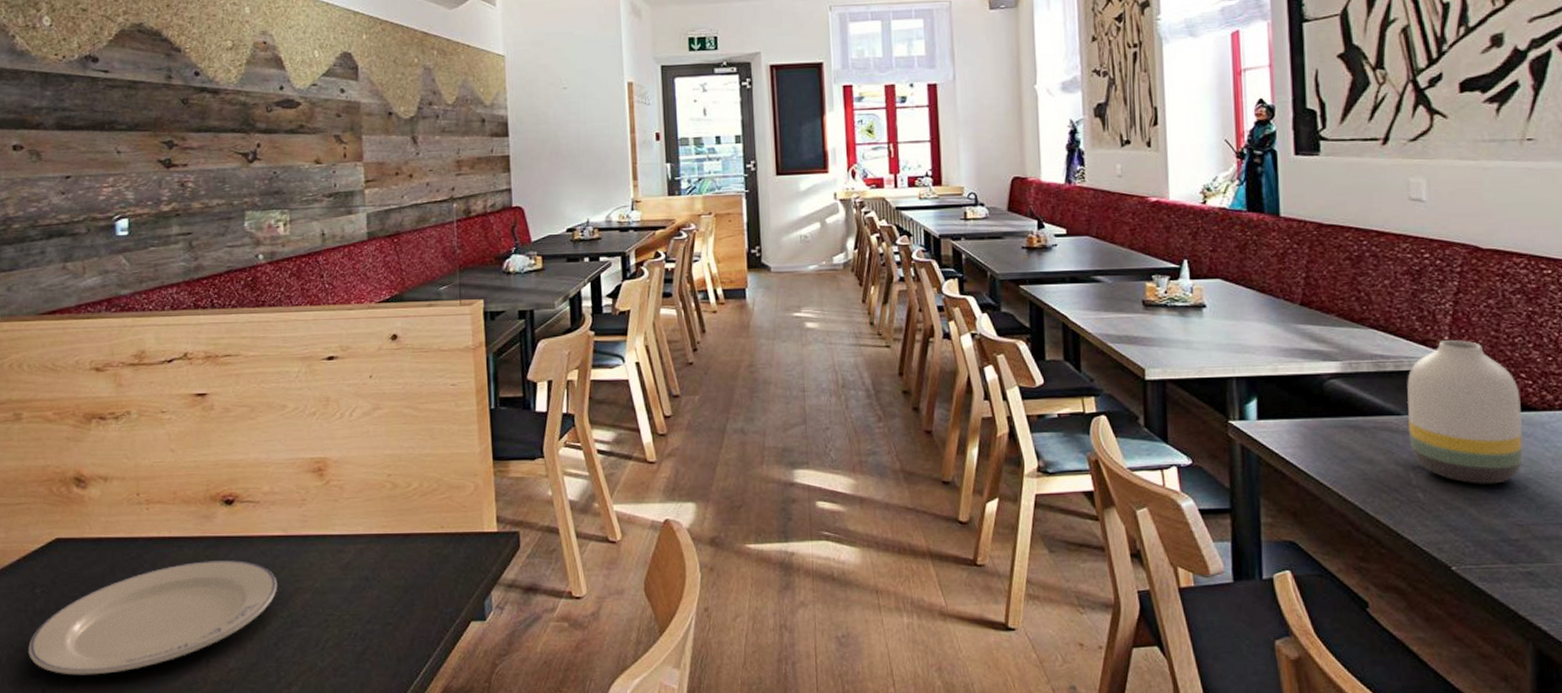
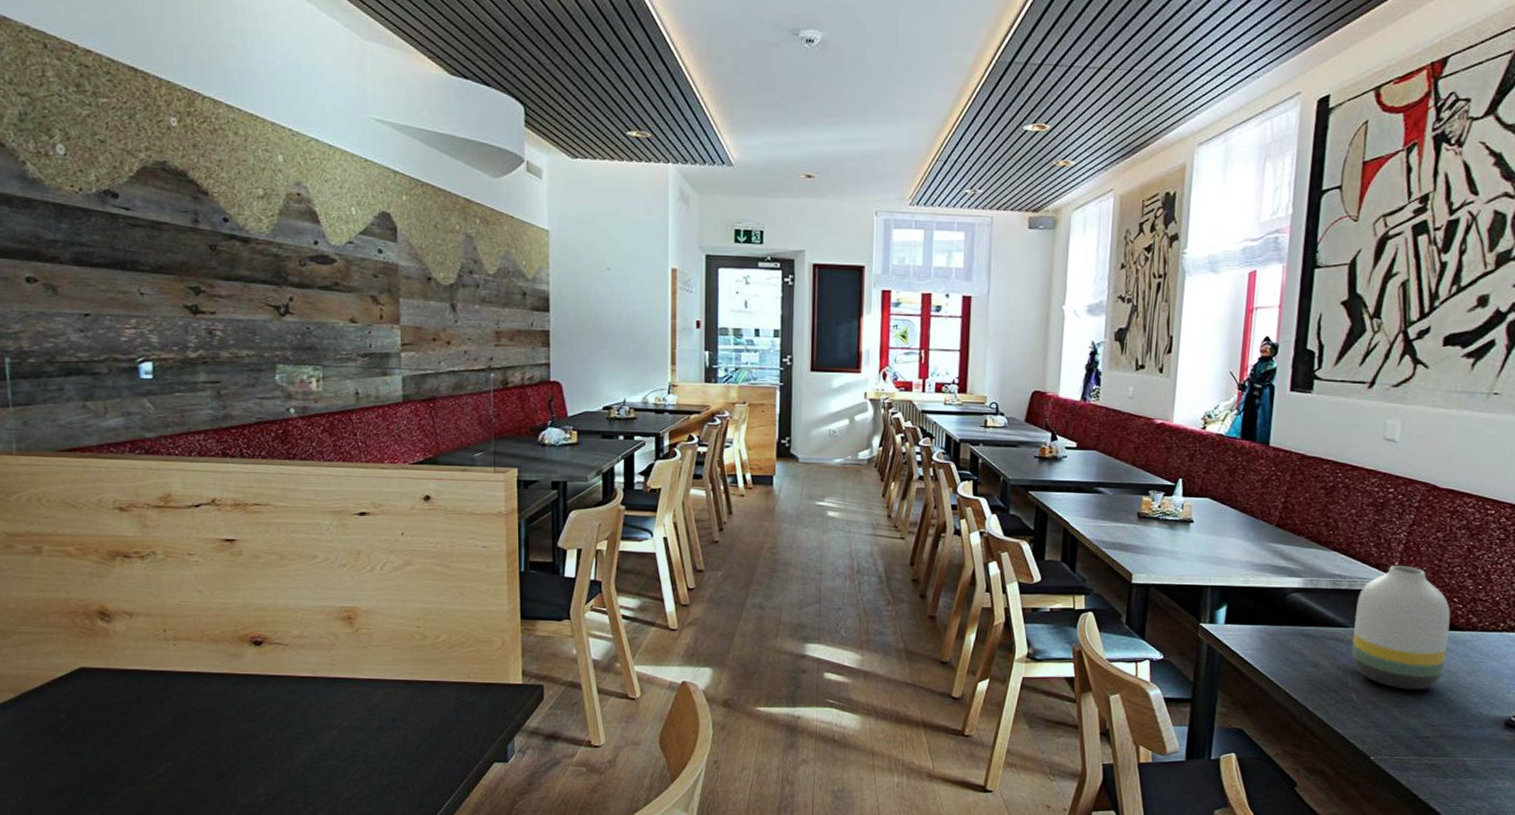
plate: present [28,560,278,675] -> none [53,696,306,795]

